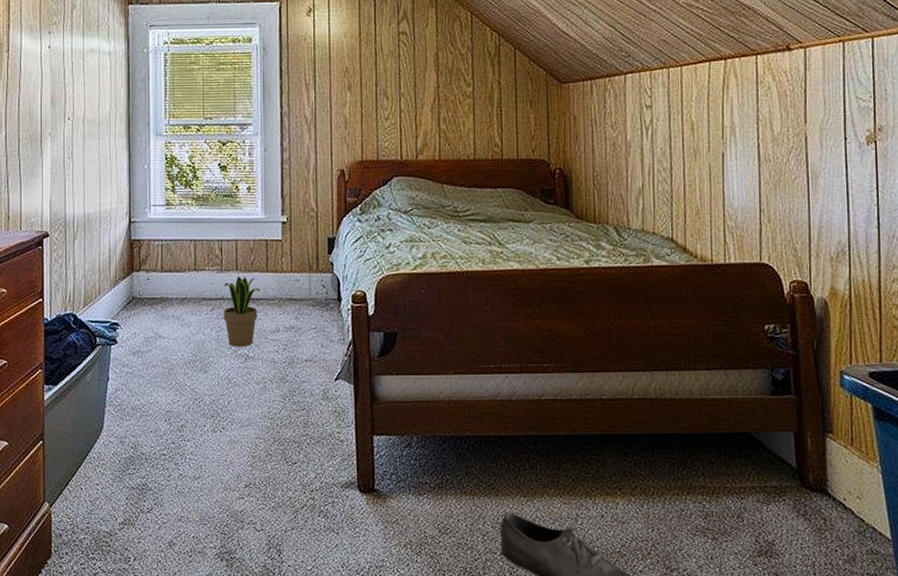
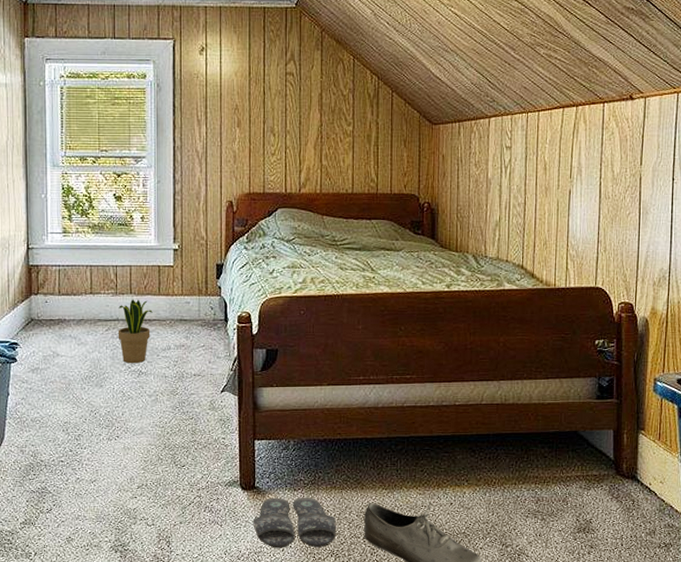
slippers: none [373,502,469,563] -> present [253,497,337,547]

